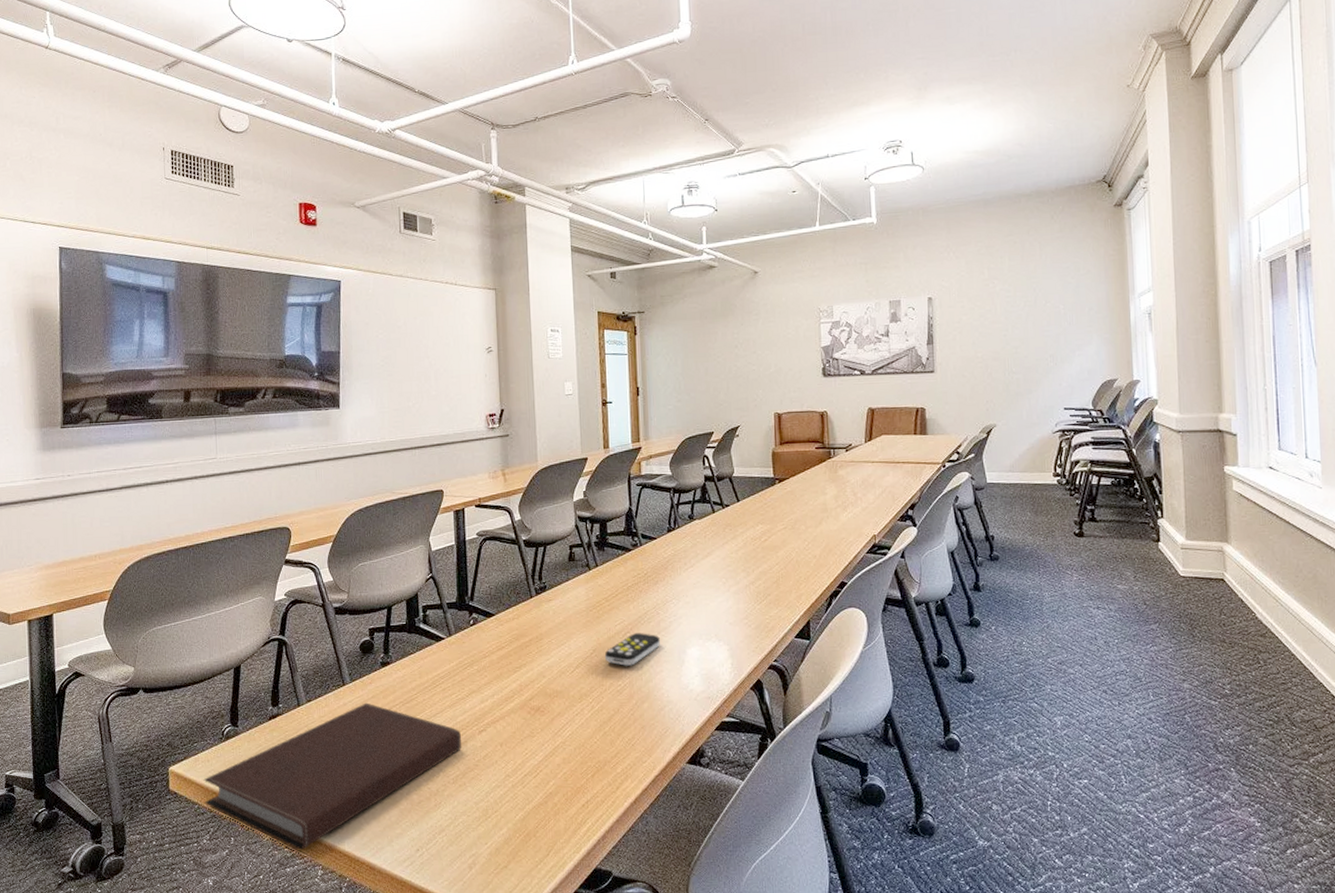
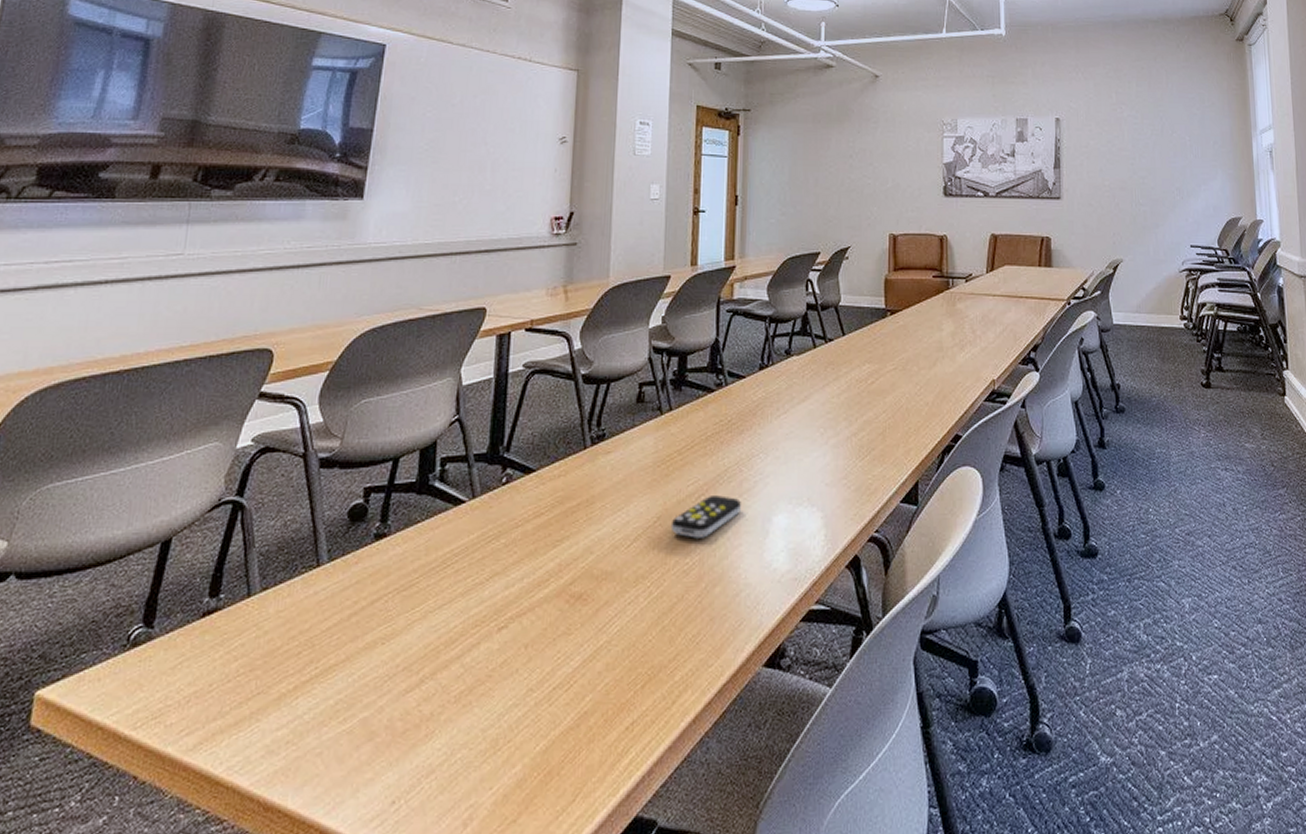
notebook: present [203,702,461,850] -> none [82,590,473,811]

